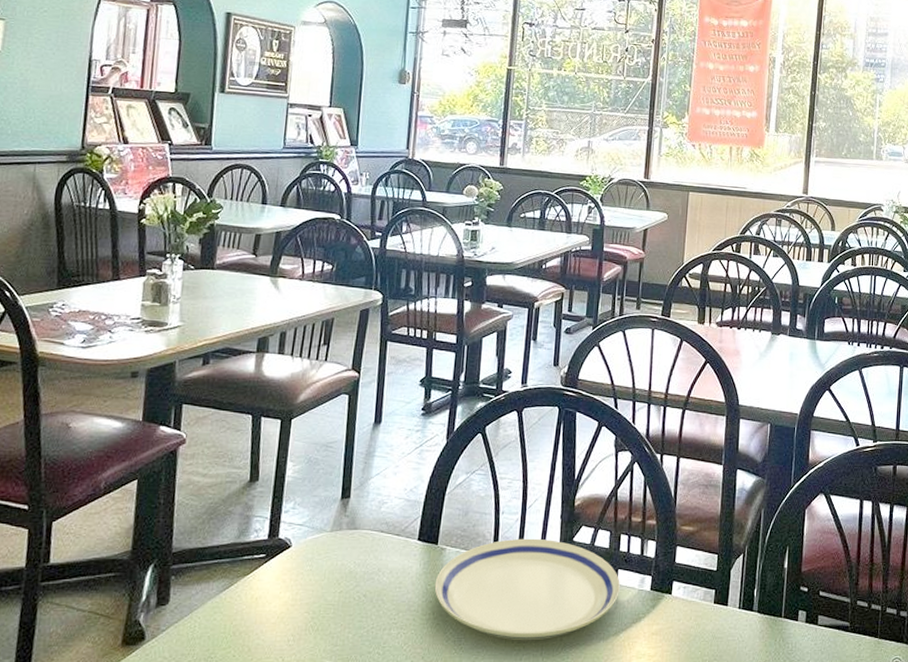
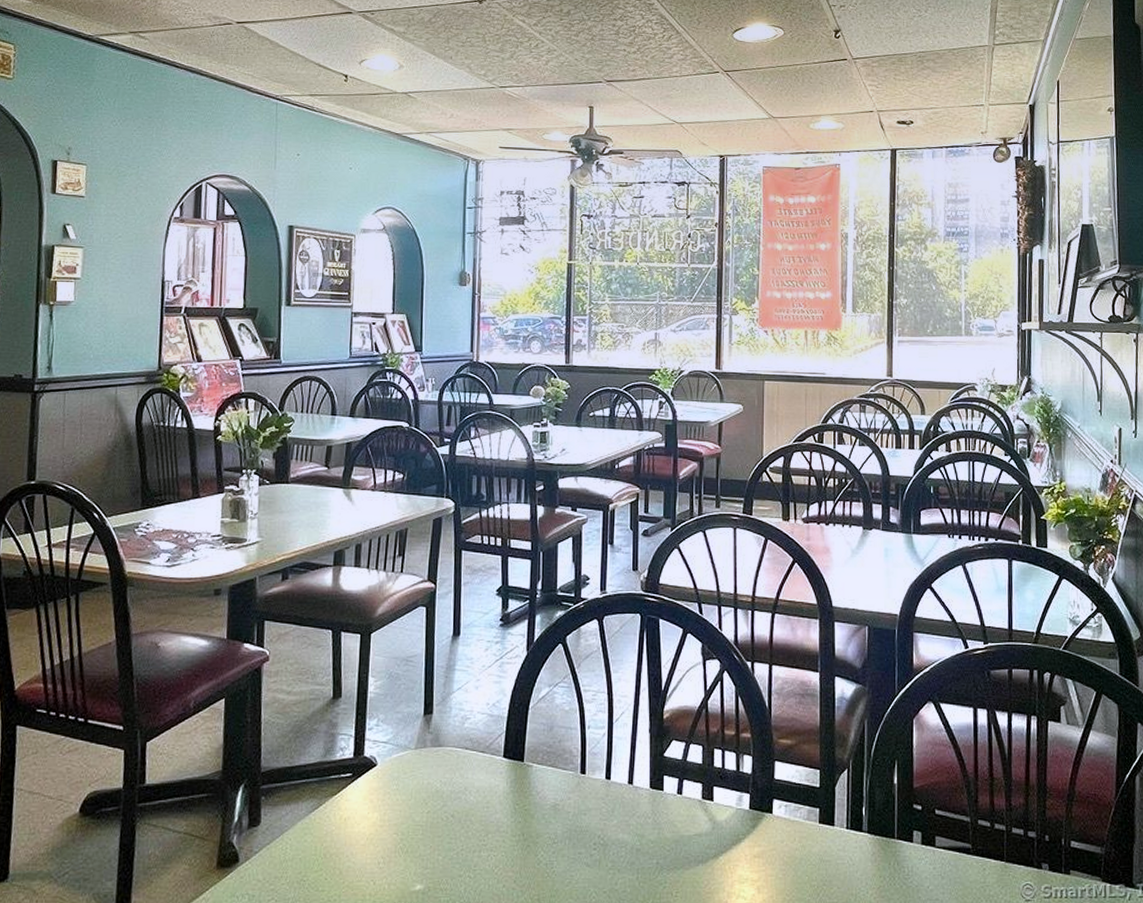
plate: present [434,538,620,641] -> none [523,754,716,864]

